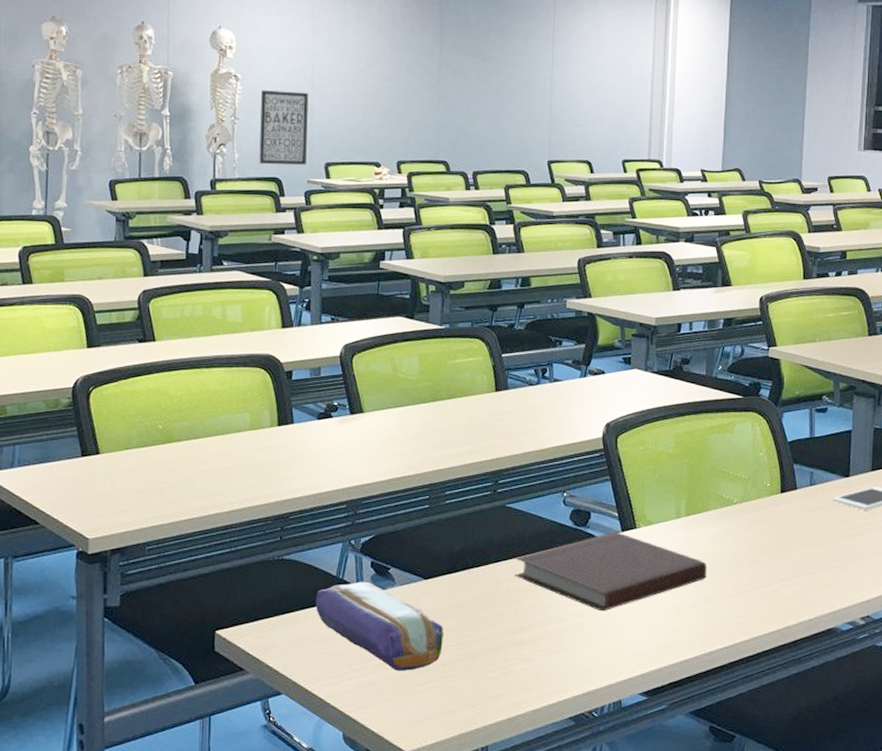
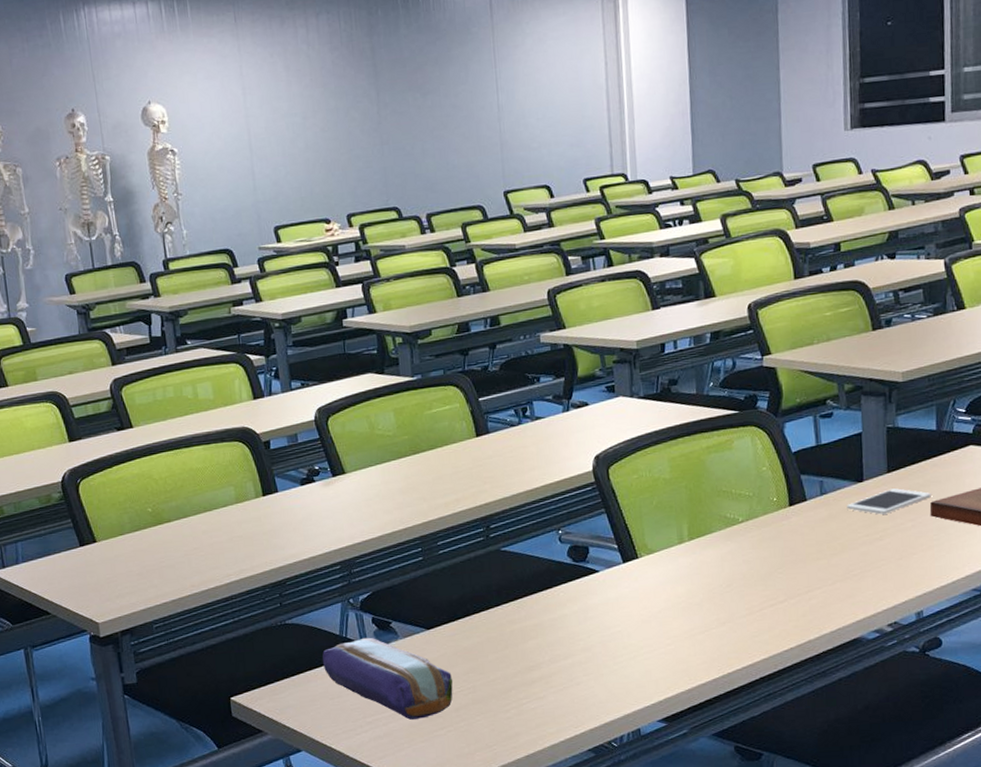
wall art: present [259,90,309,165] -> none [199,156,255,238]
notebook: present [515,532,707,612] -> none [516,563,717,644]

